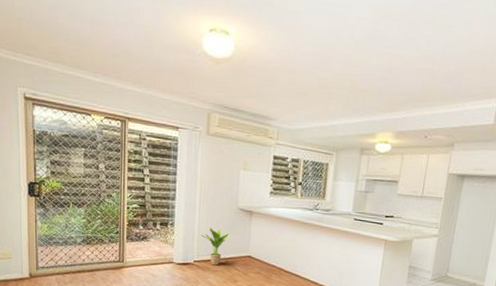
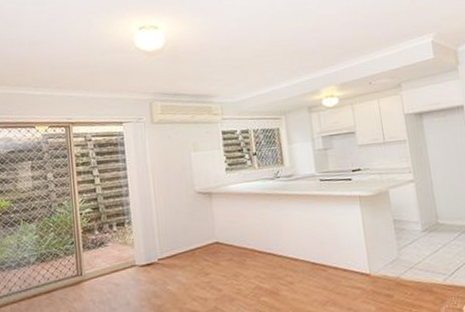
potted plant: present [201,228,229,266] -> none [161,218,191,261]

